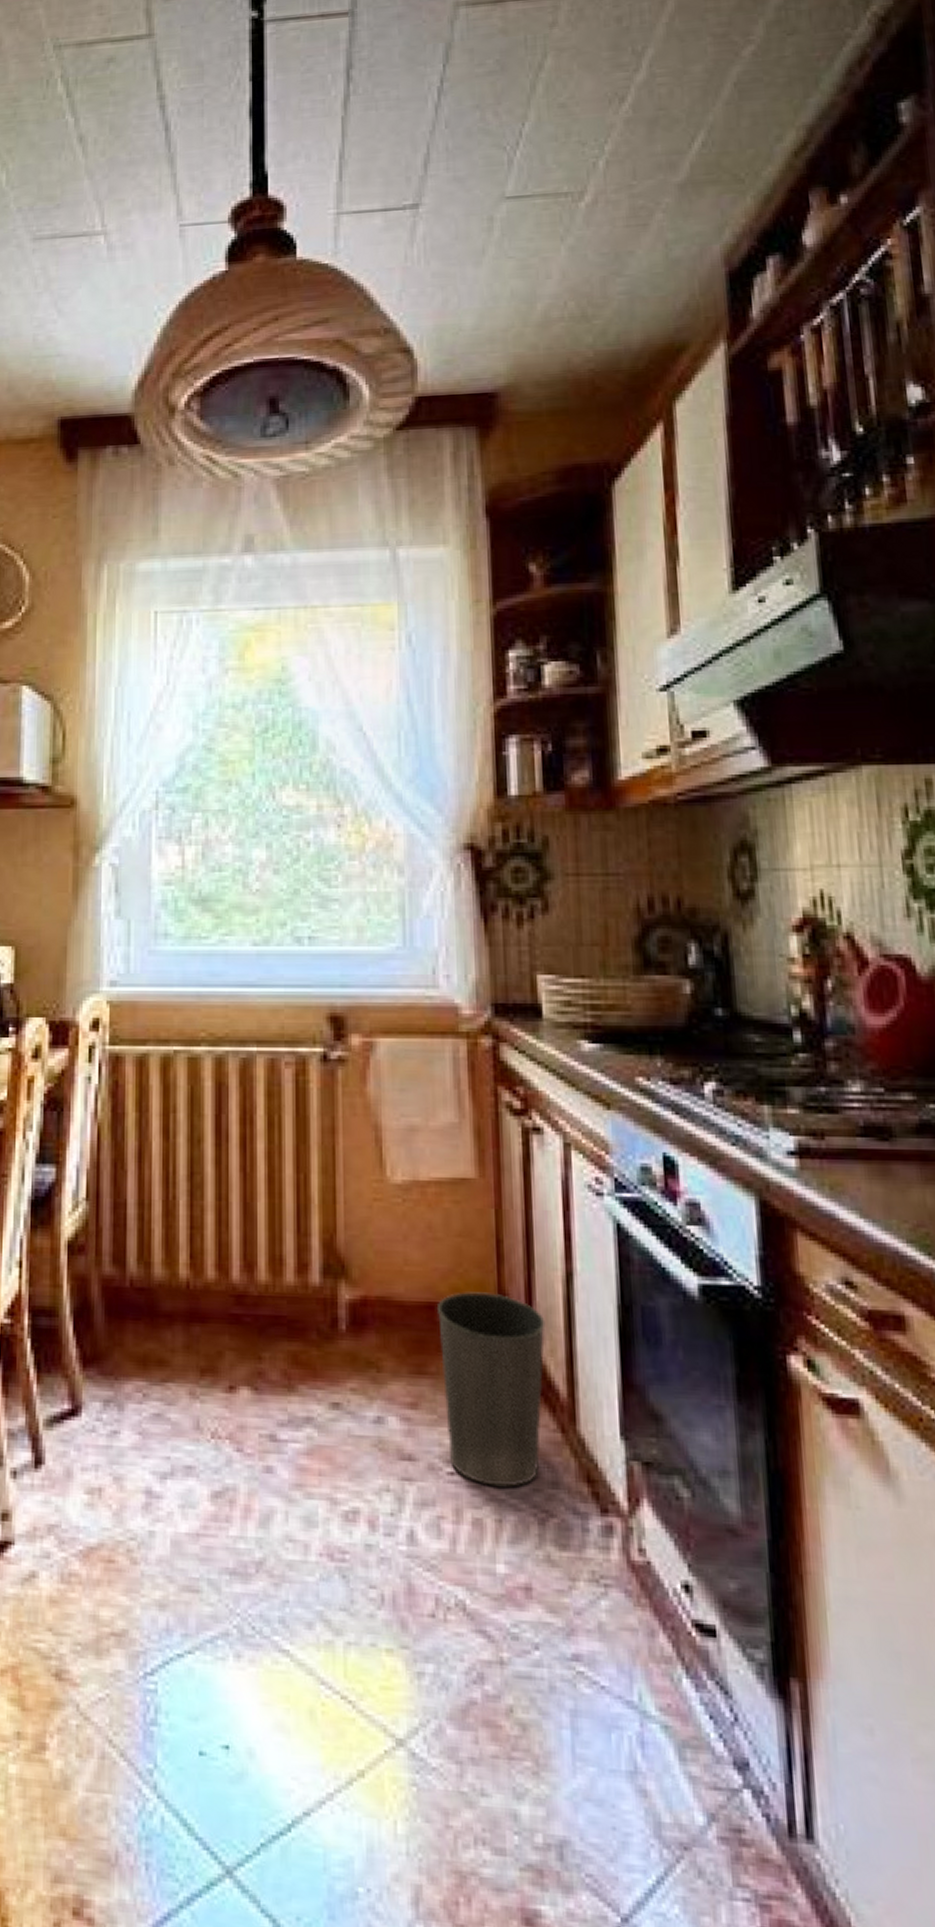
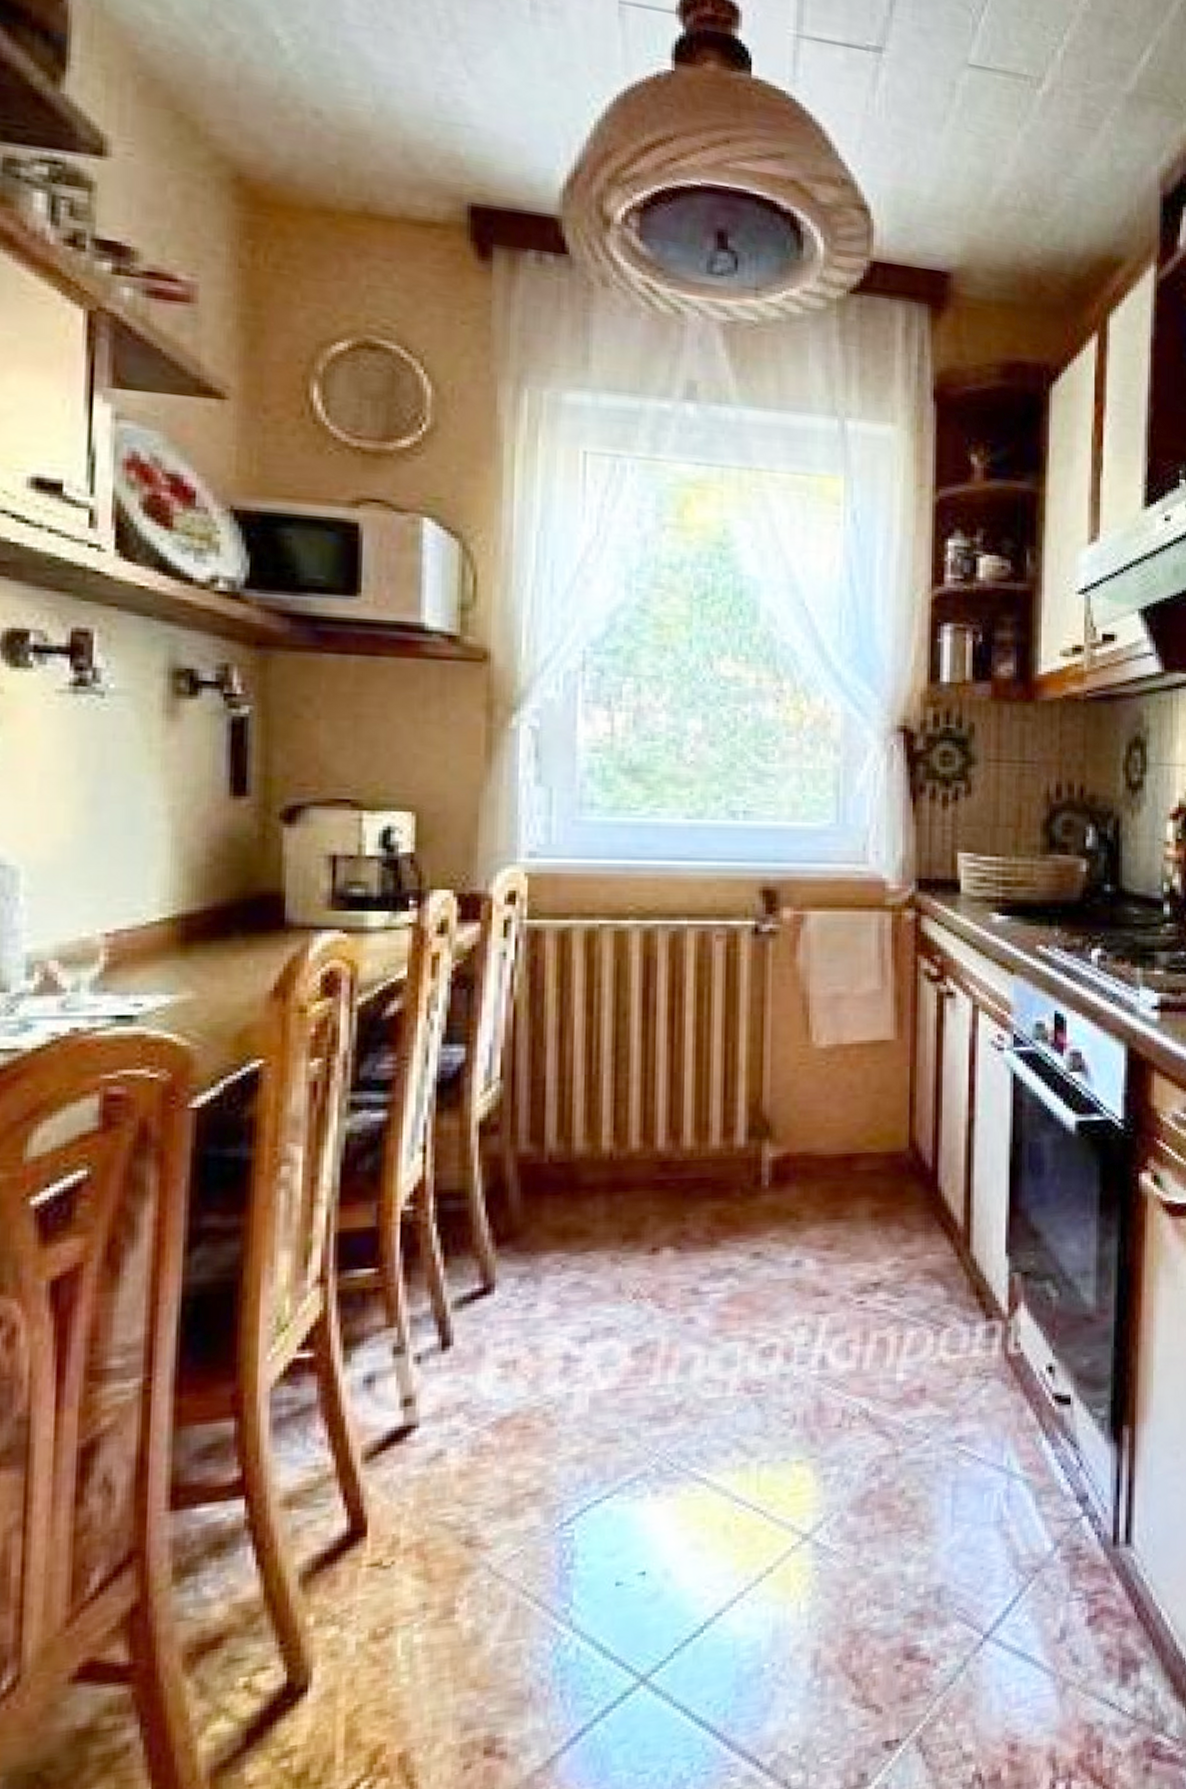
waste basket: present [438,1292,546,1487] -> none [855,1141,949,1309]

